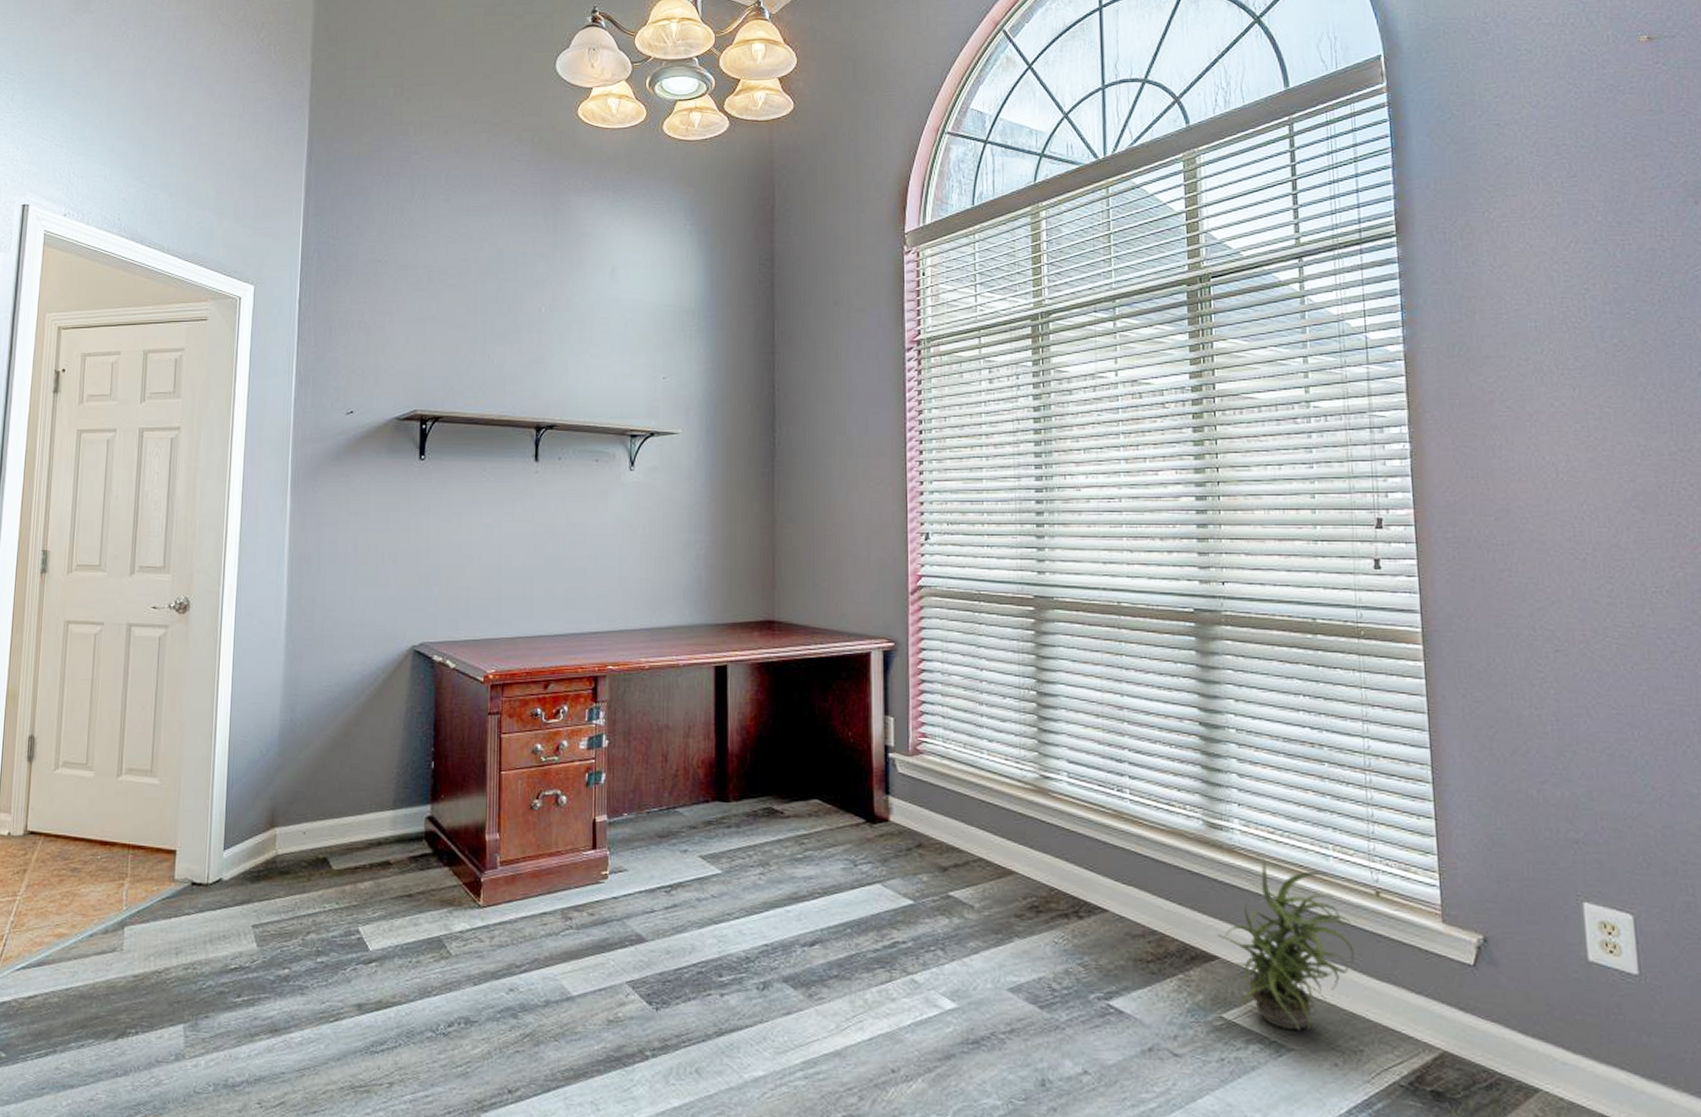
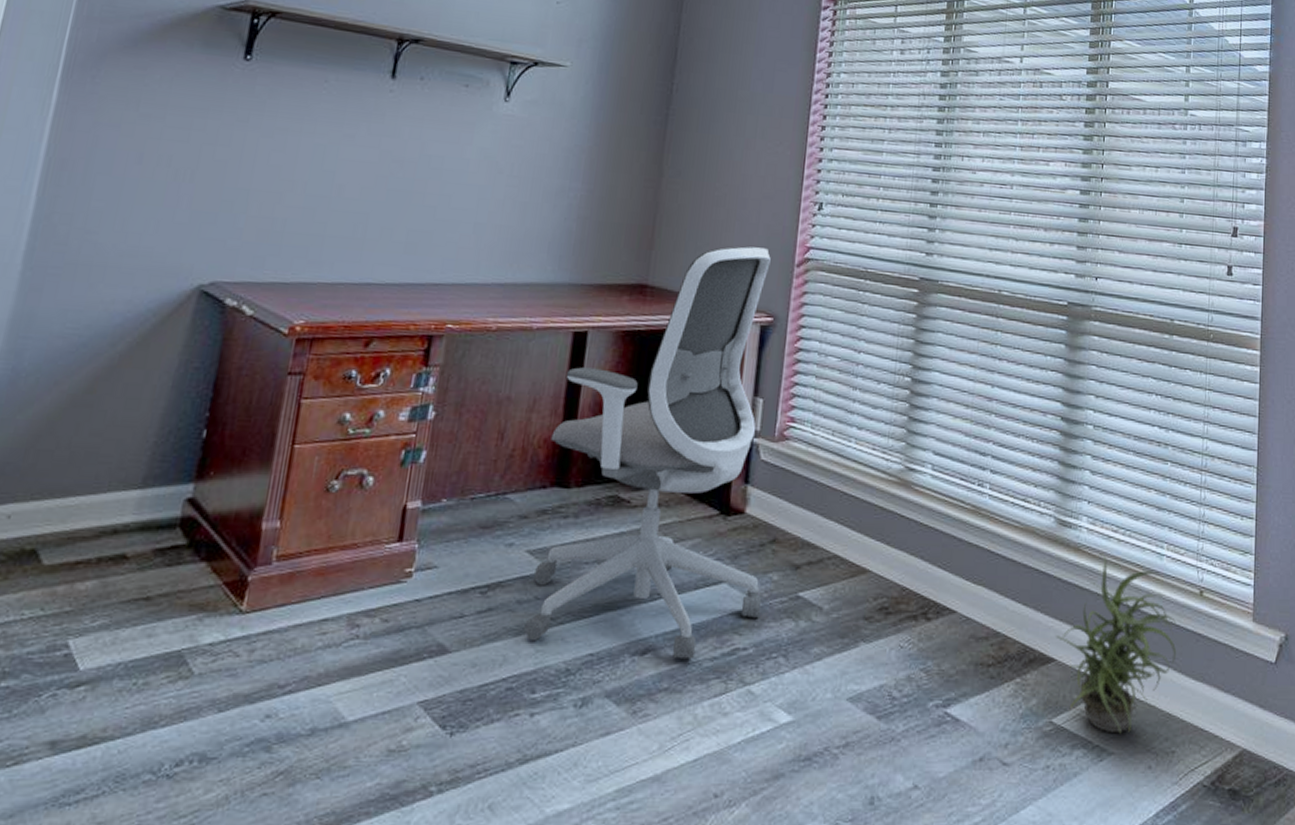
office chair: none [706,579,915,951] -> present [524,246,771,660]

